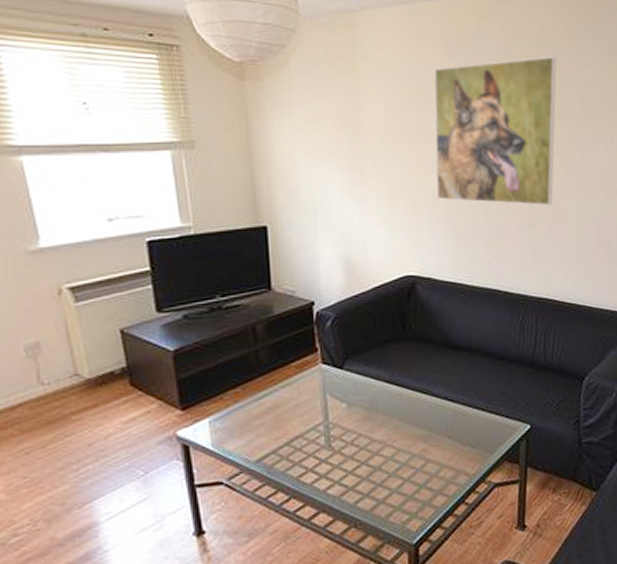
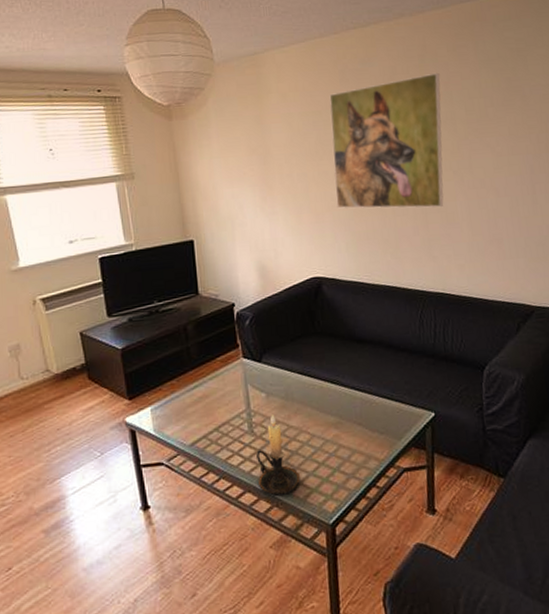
candle holder: none [334,426,382,517] -> present [256,413,300,497]

